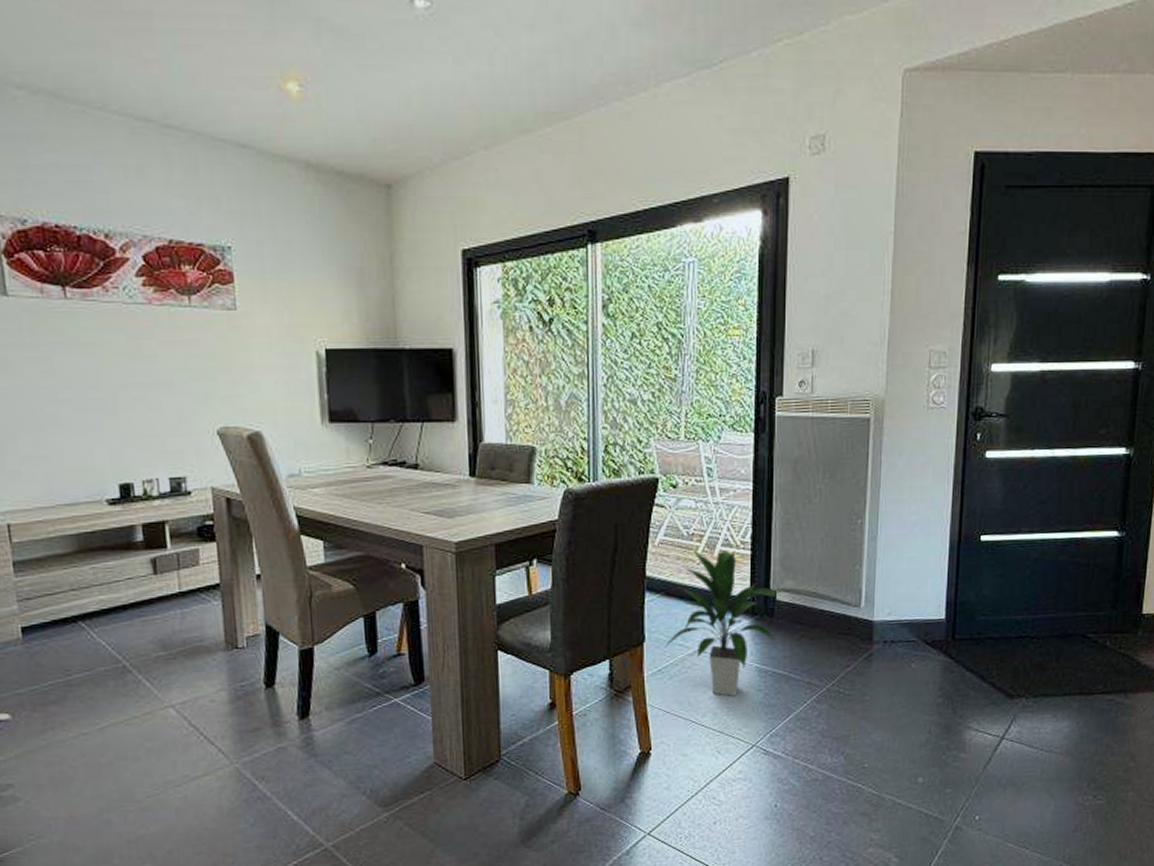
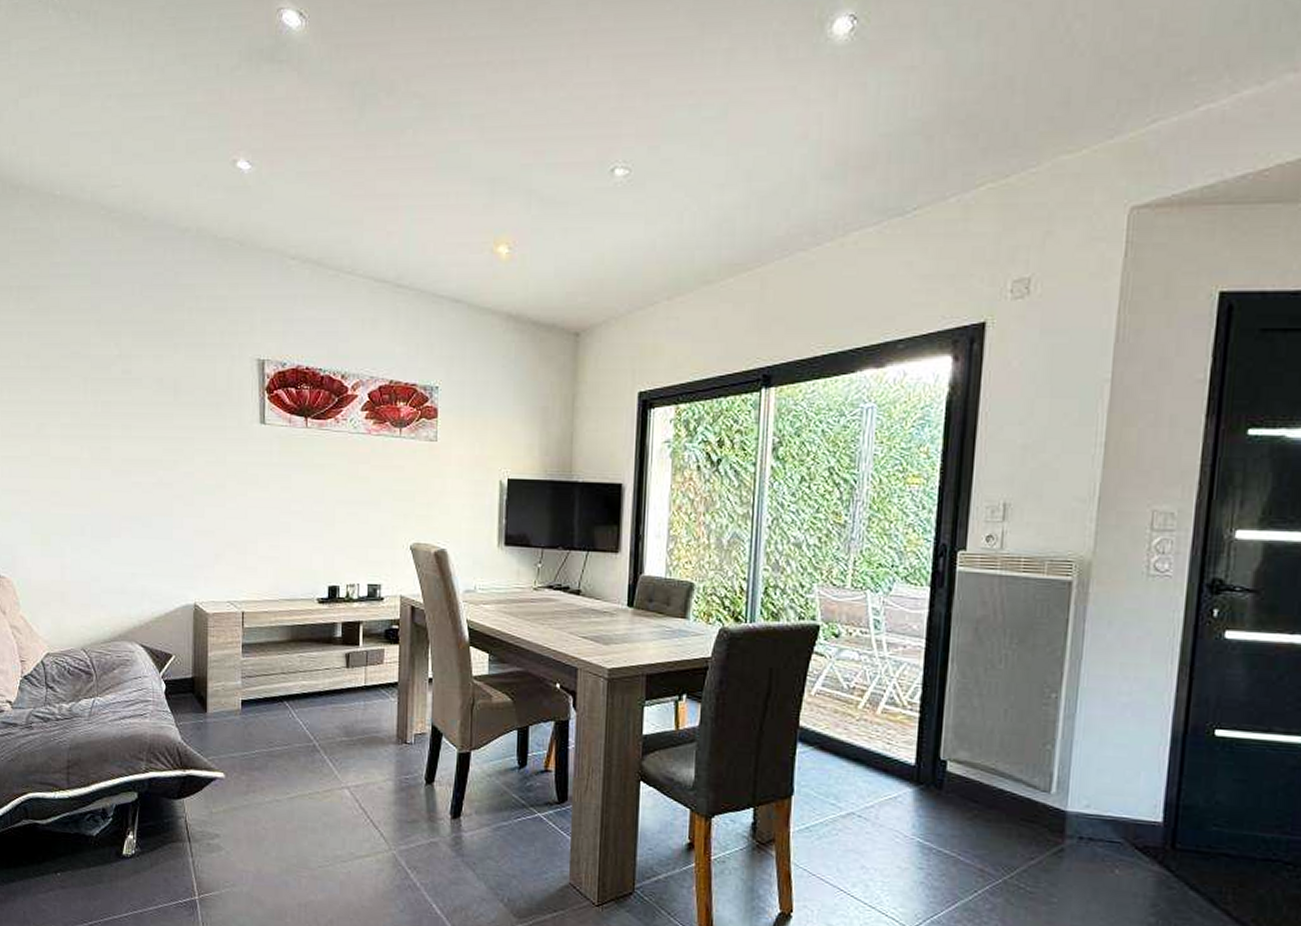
indoor plant: present [665,550,784,697] -> none [815,705,956,871]

